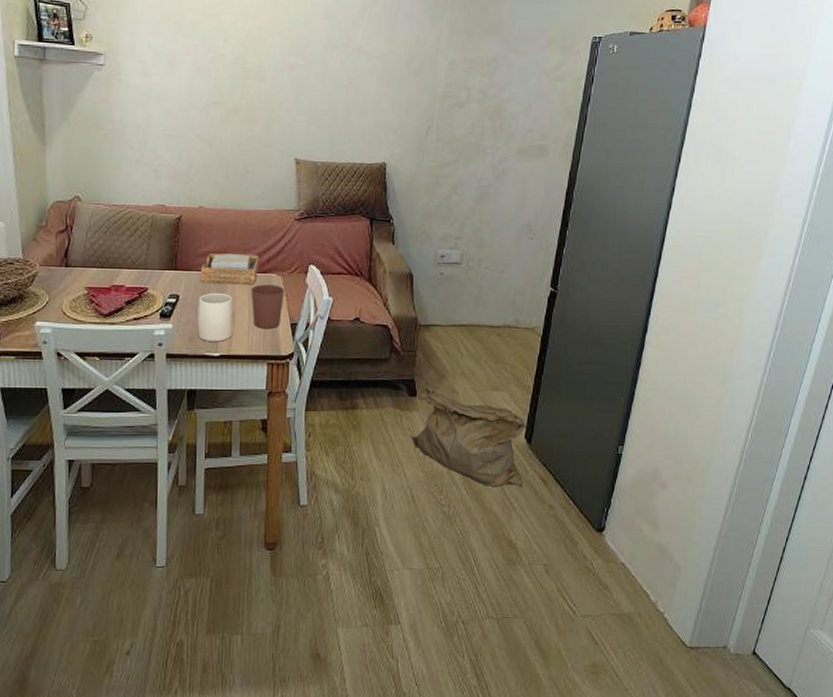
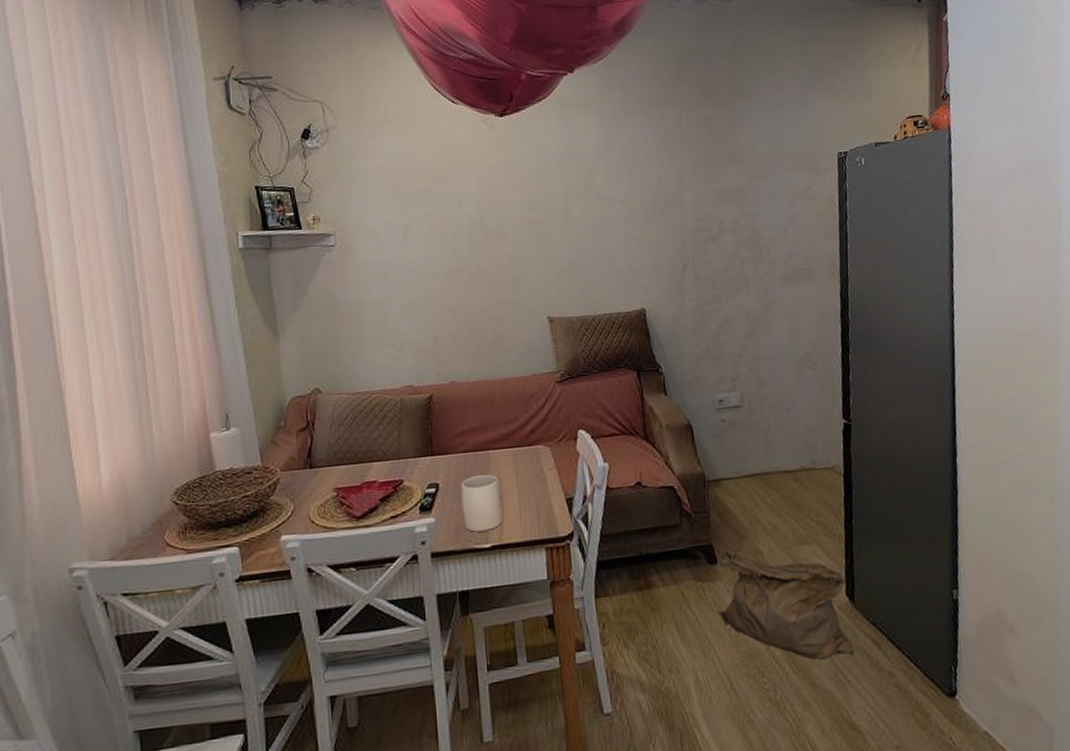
napkin holder: present [200,253,260,285] -> none [459,426,524,467]
dixie cup: present [251,284,284,329] -> none [517,457,555,510]

